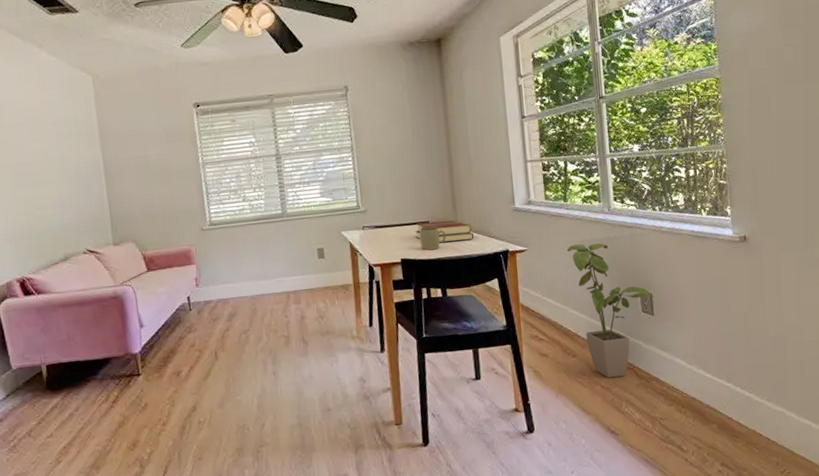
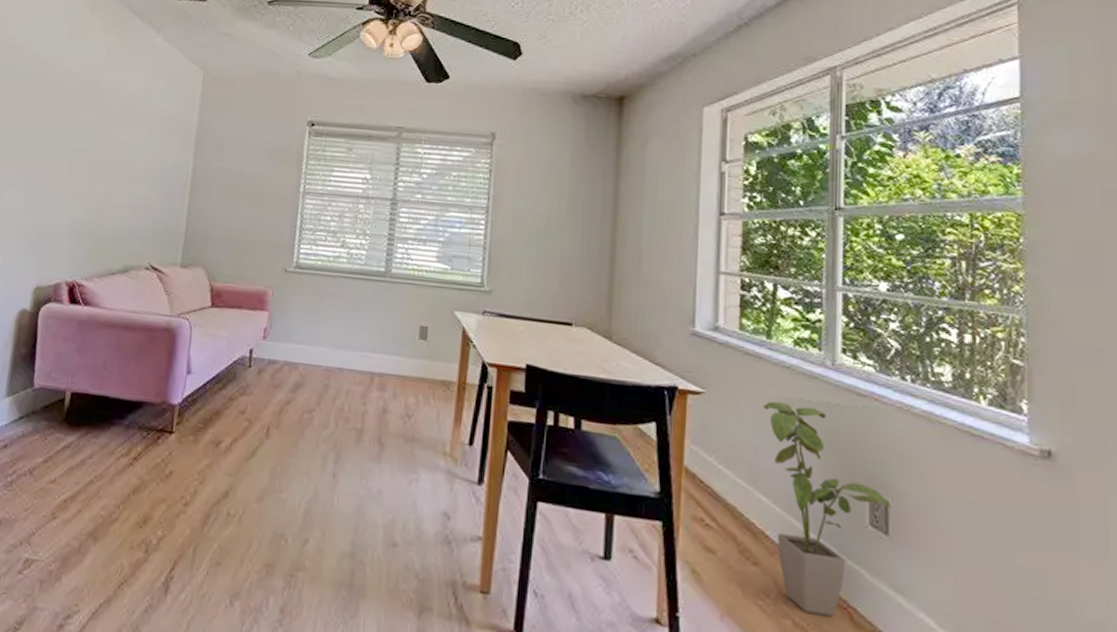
books: present [415,220,474,243] -> none [551,322,632,361]
mug: present [419,227,446,250] -> none [555,329,593,363]

